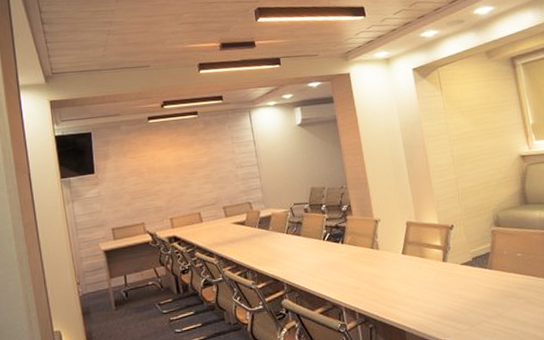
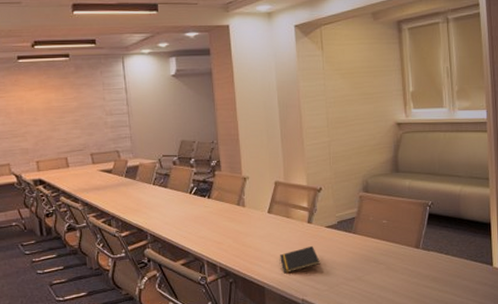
notepad: none [418,284,459,315] -> present [280,245,320,274]

